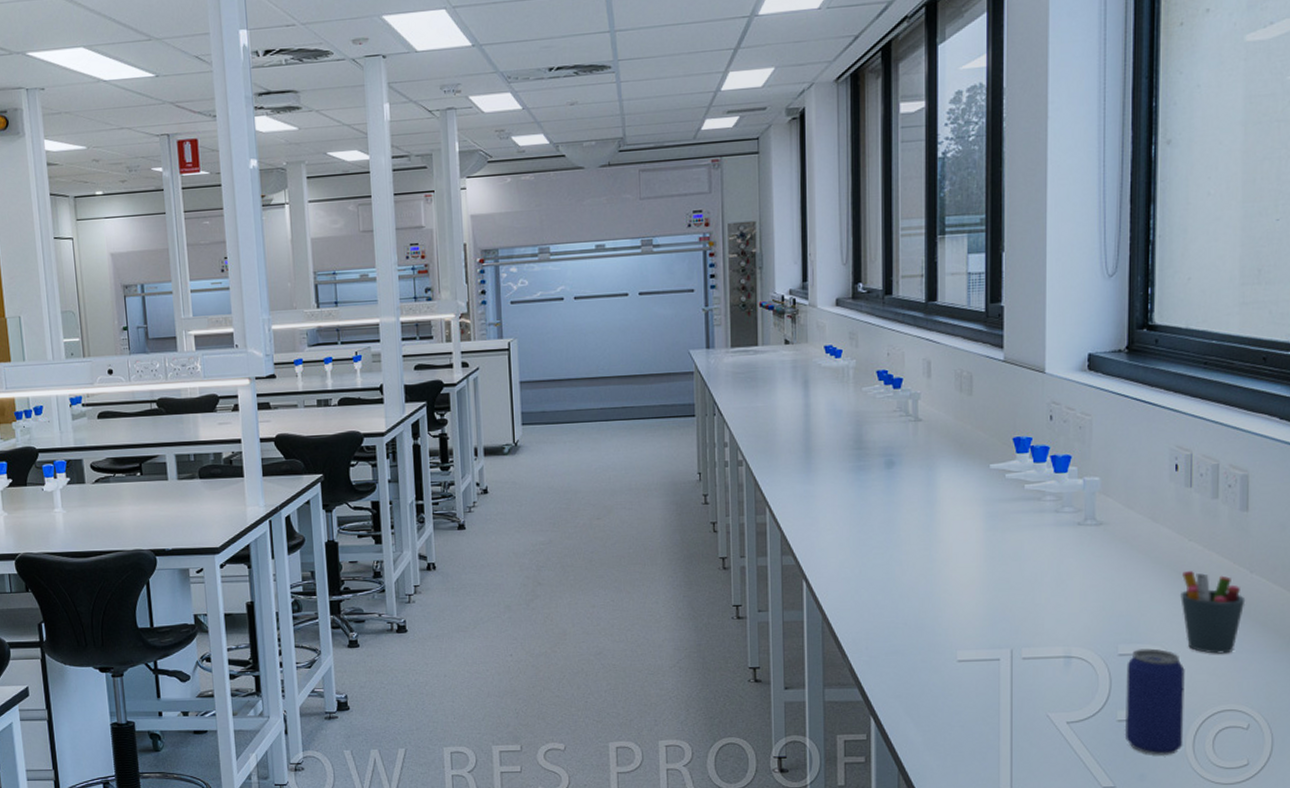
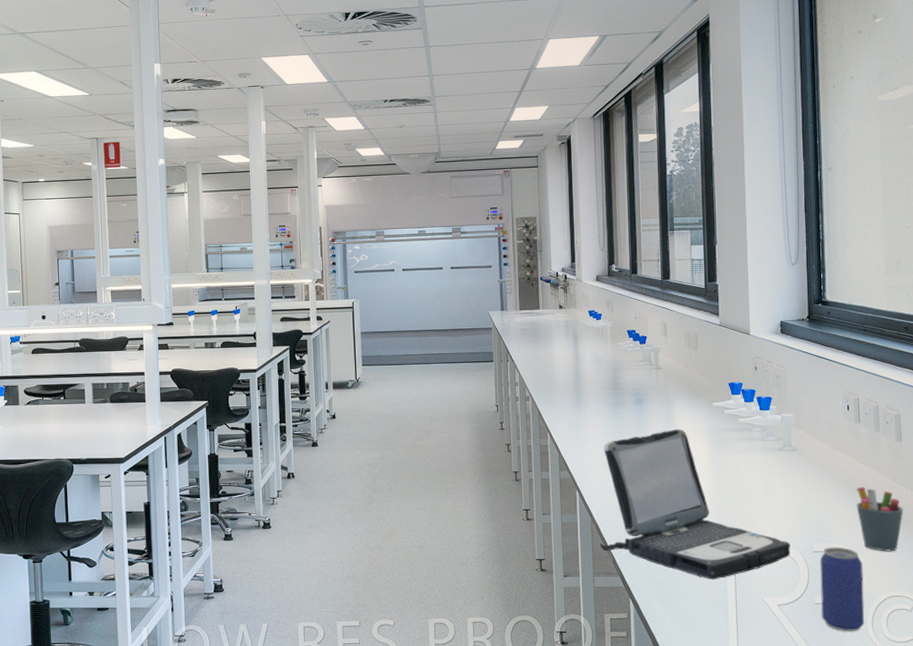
laptop: none [833,498,1088,692] -> present [600,428,791,580]

